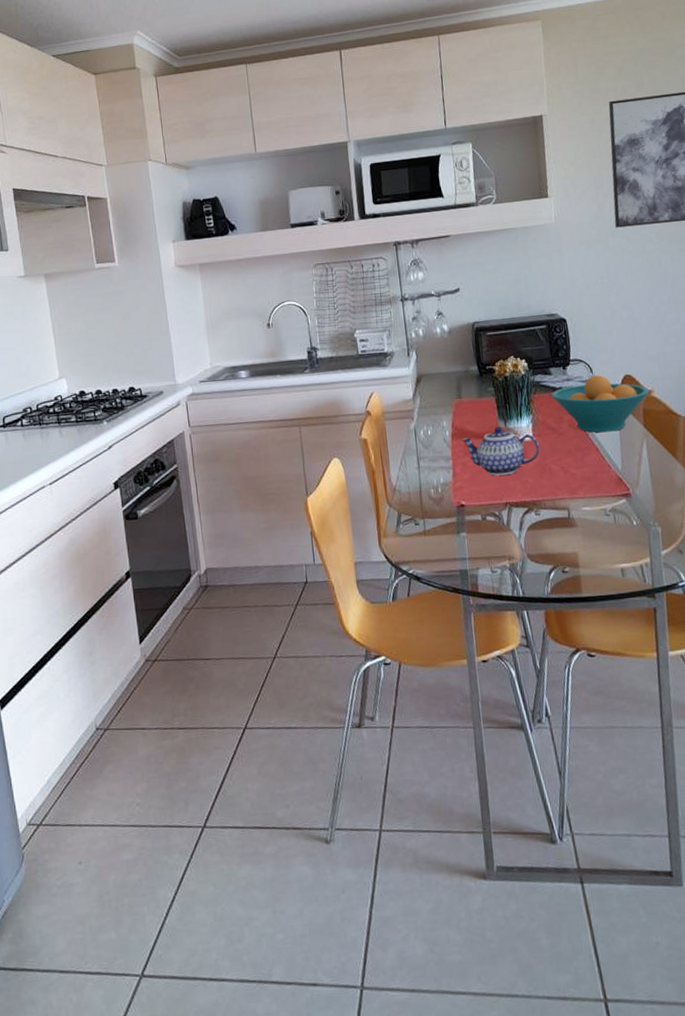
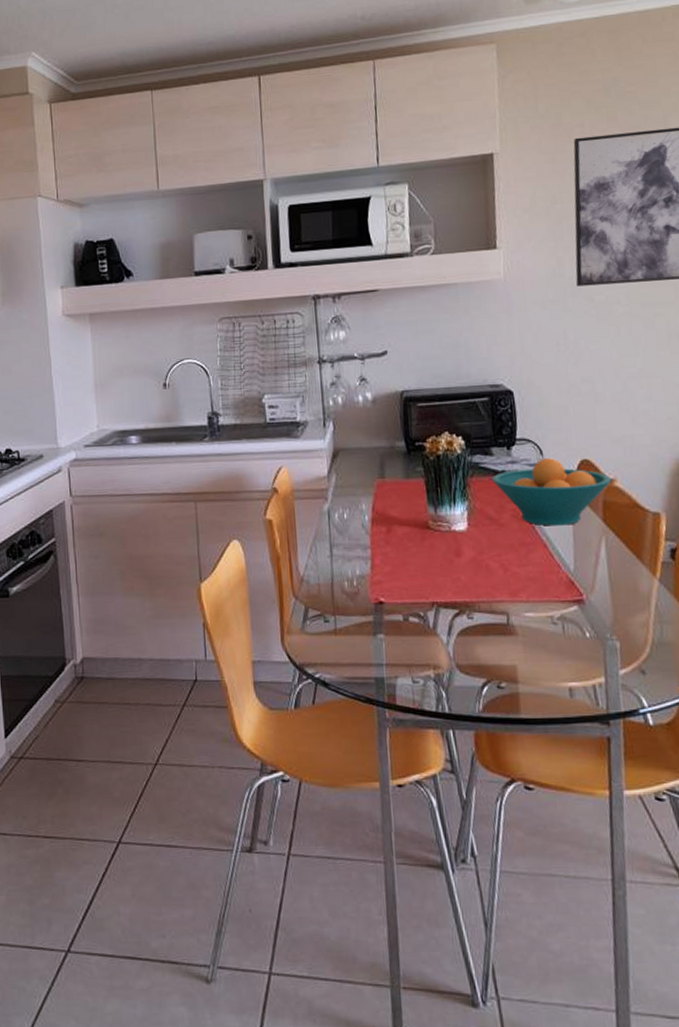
teapot: present [460,426,540,476] -> none [381,513,476,570]

